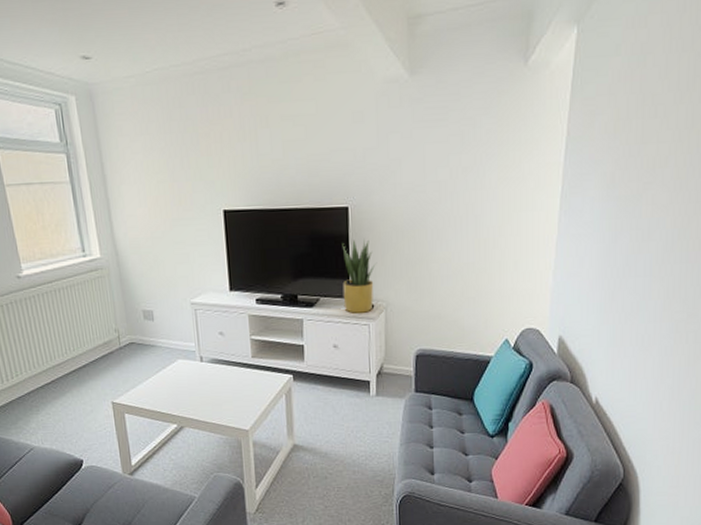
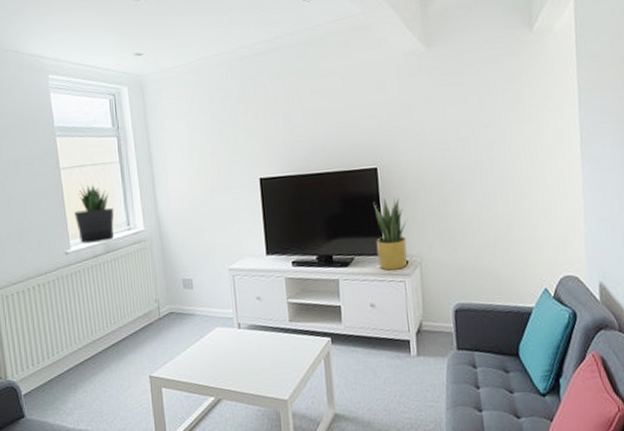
planter: none [24,205,68,268] -> present [74,185,114,244]

